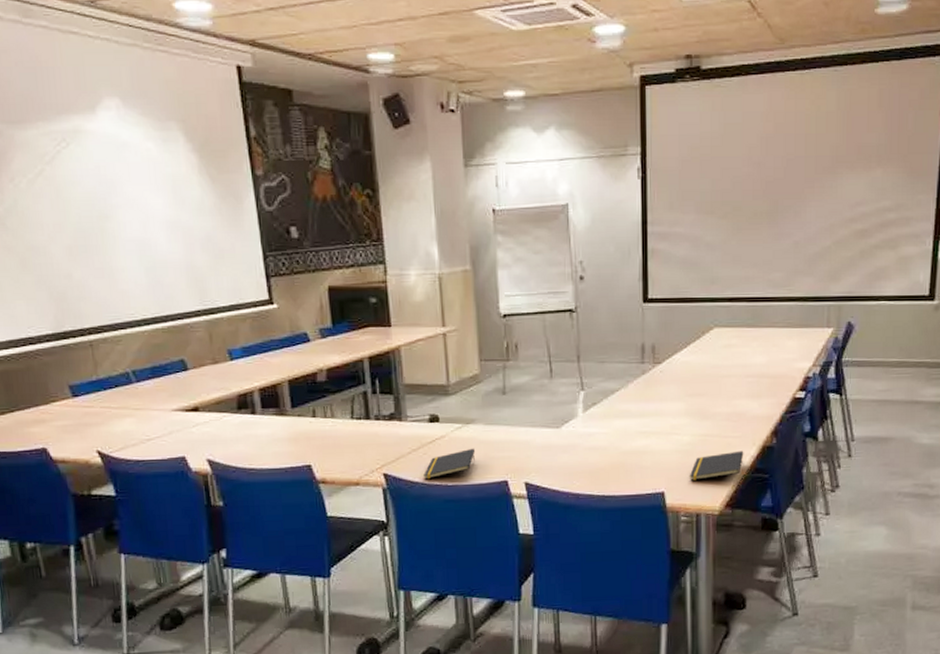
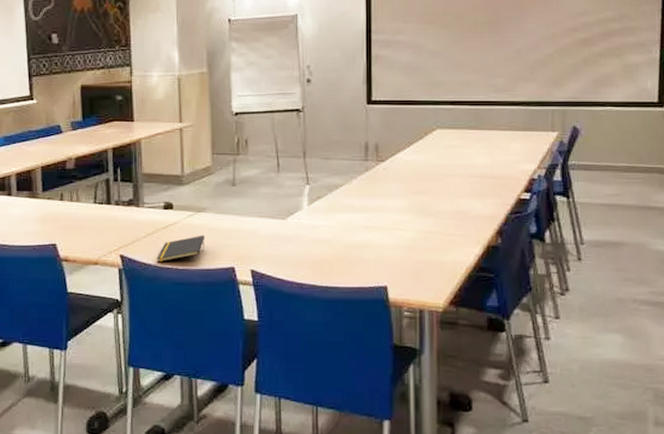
notepad: present [689,450,744,481] -> none [412,249,468,276]

